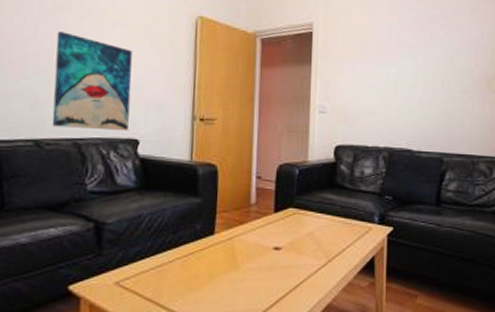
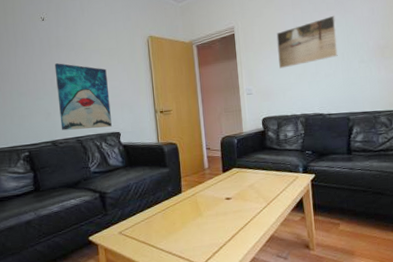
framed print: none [364,29,438,86] -> present [276,15,338,69]

